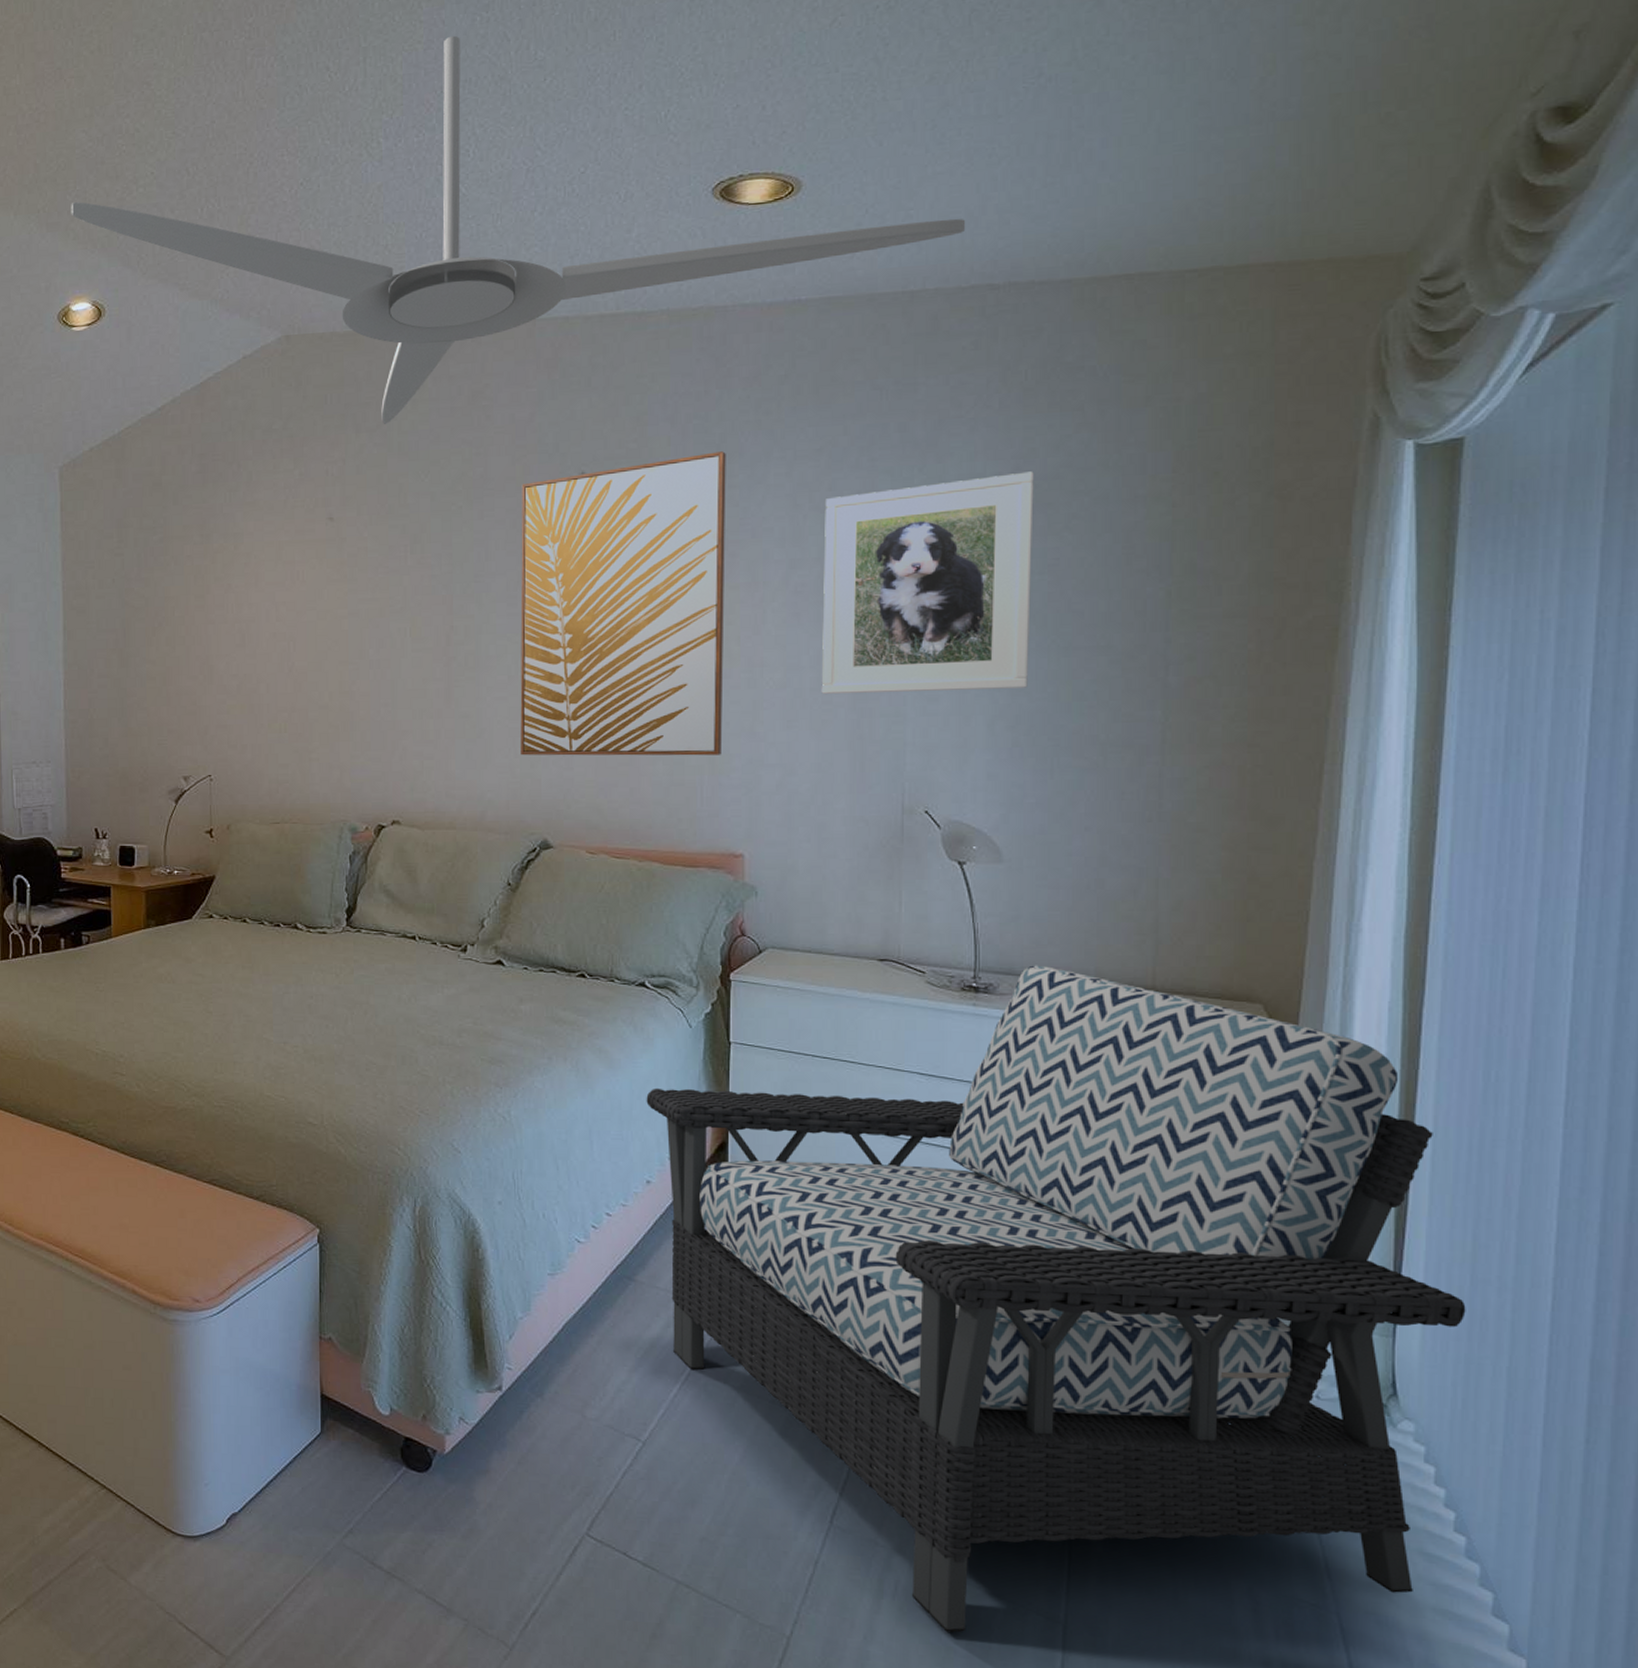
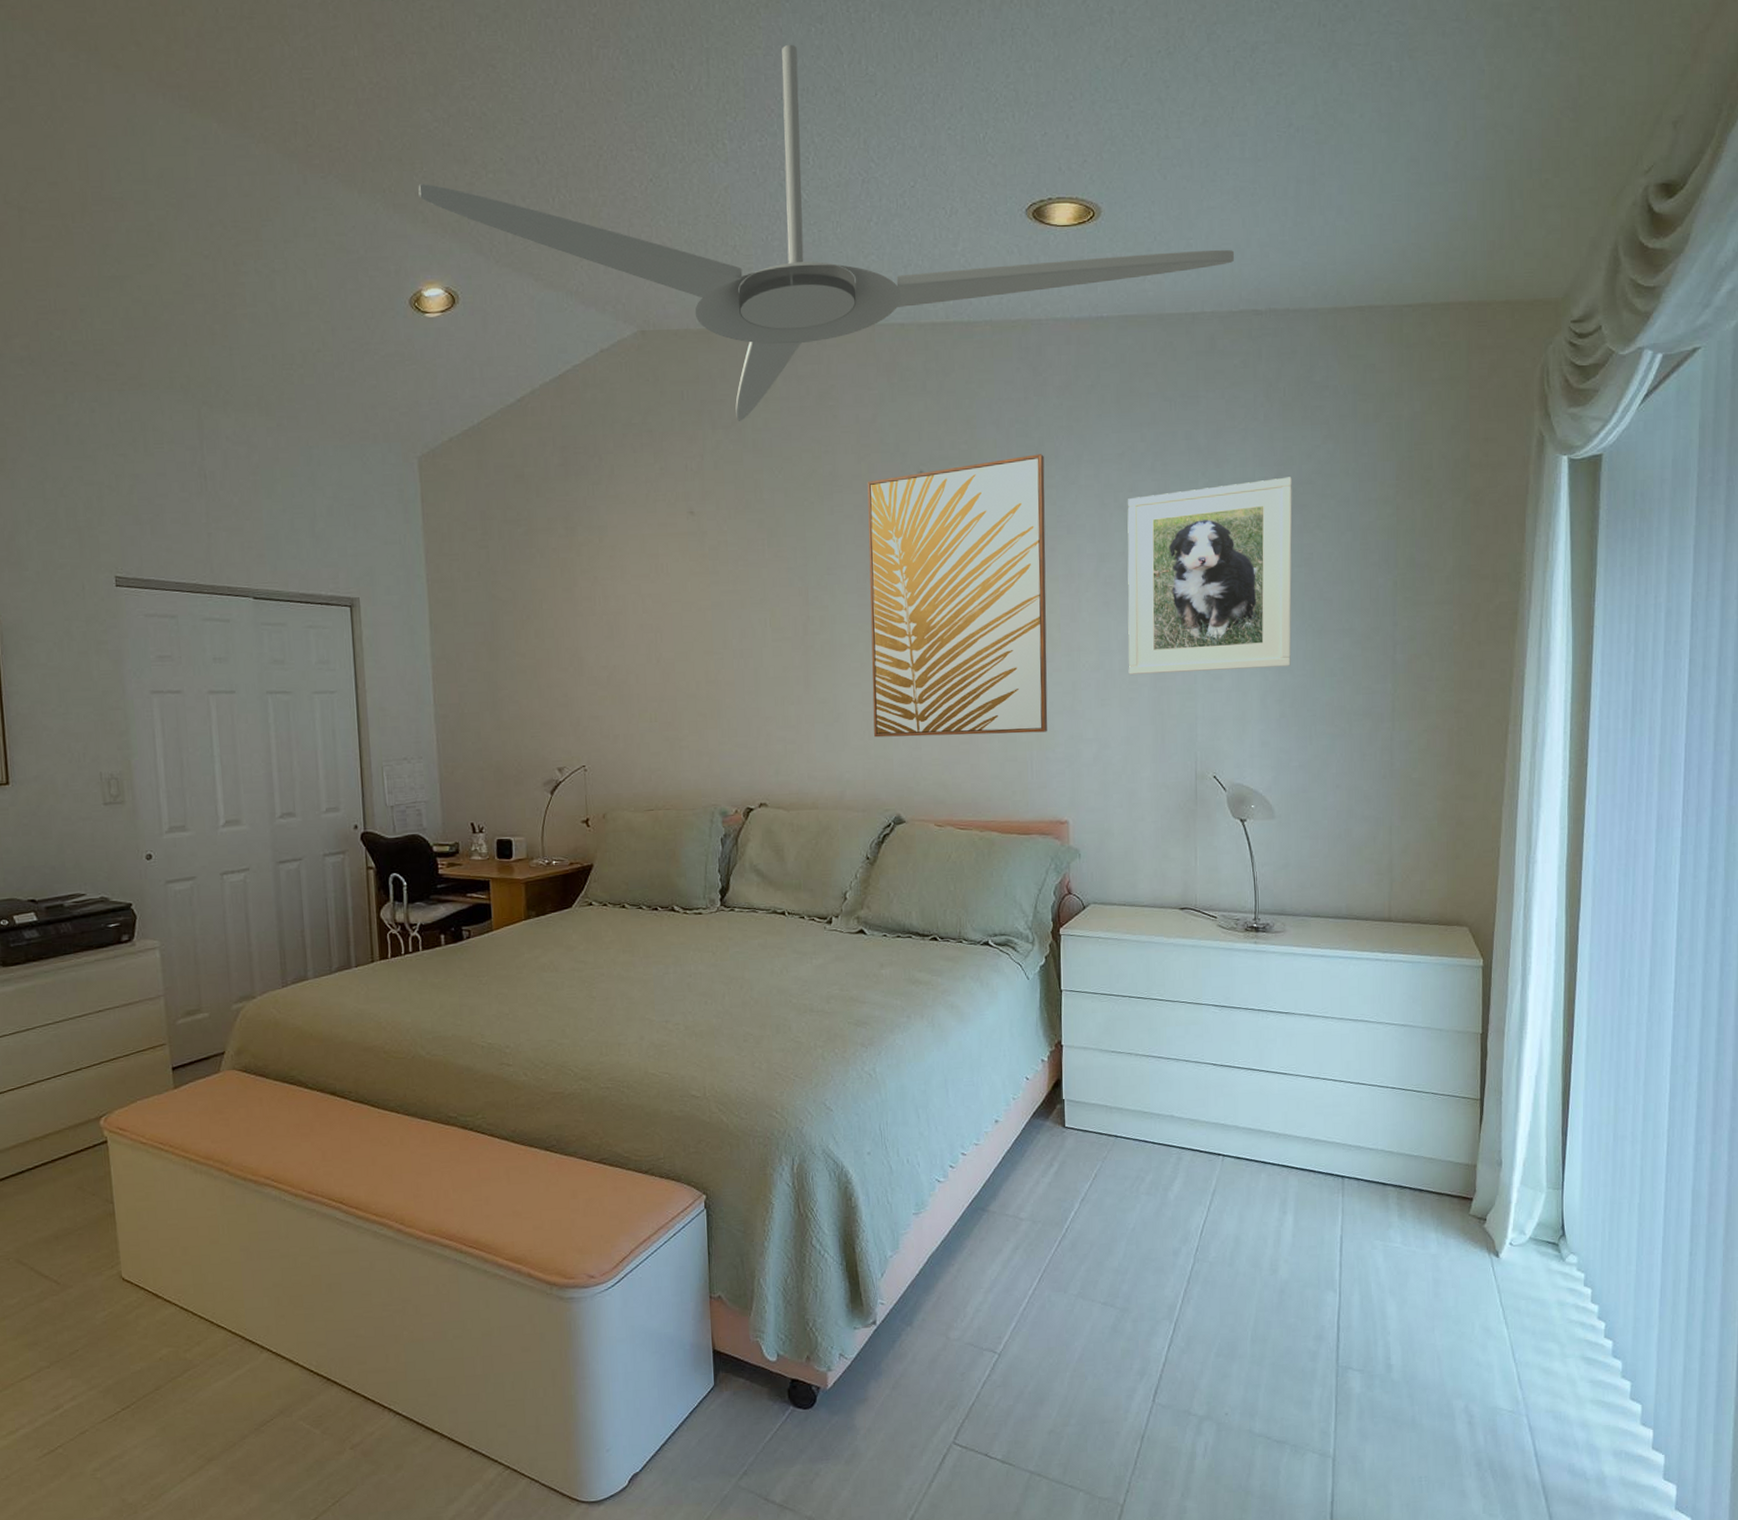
armchair: present [646,965,1466,1633] -> none [992,905,1611,1479]

